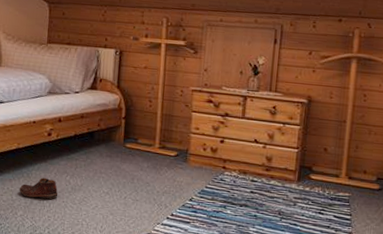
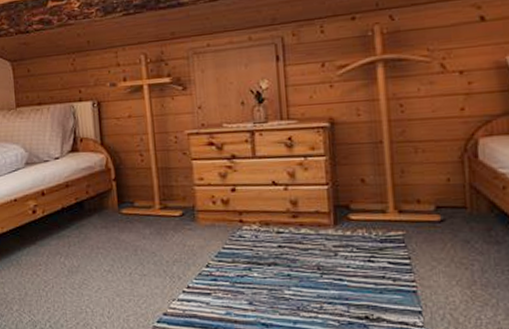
shoe: present [19,177,58,200] -> none [10,263,55,289]

